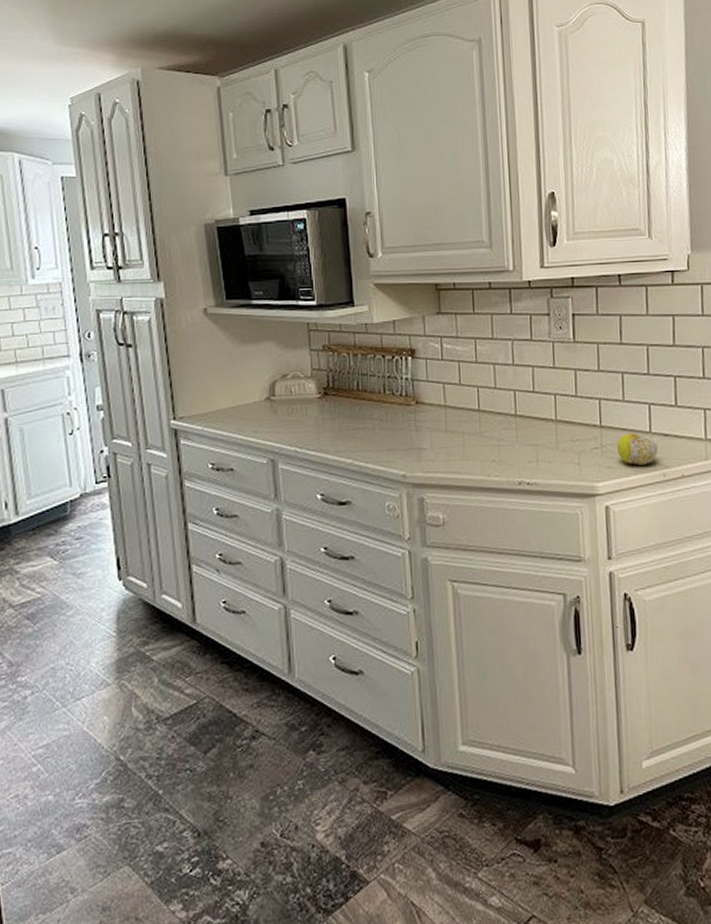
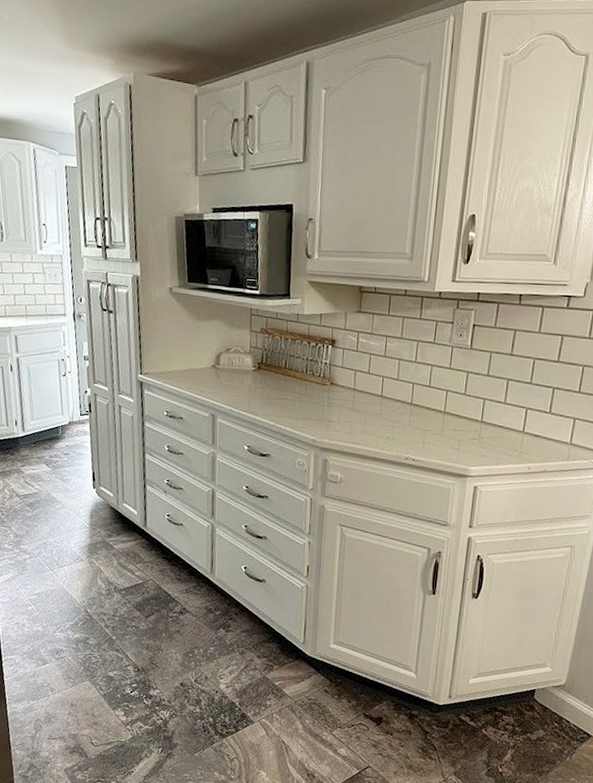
fruit: present [617,433,658,465] -> none [492,430,528,458]

